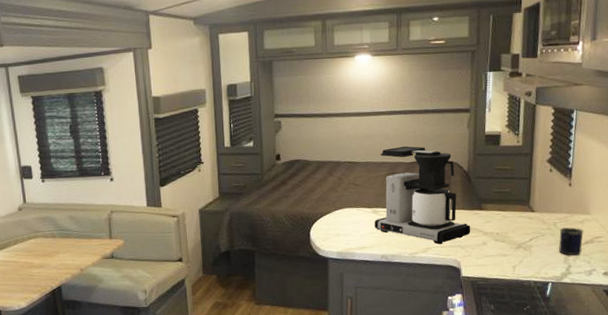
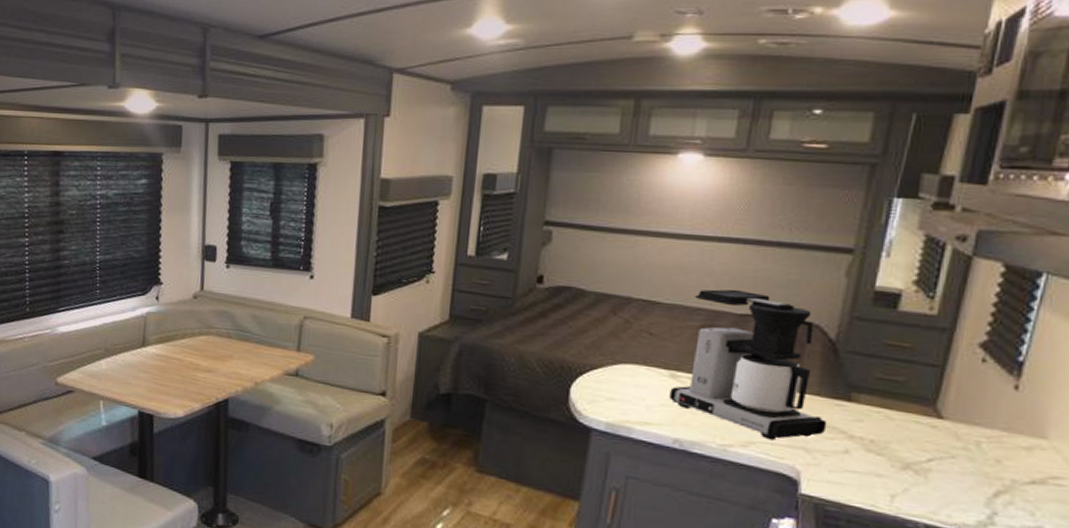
mug: present [559,227,584,256] -> none [979,452,1031,499]

